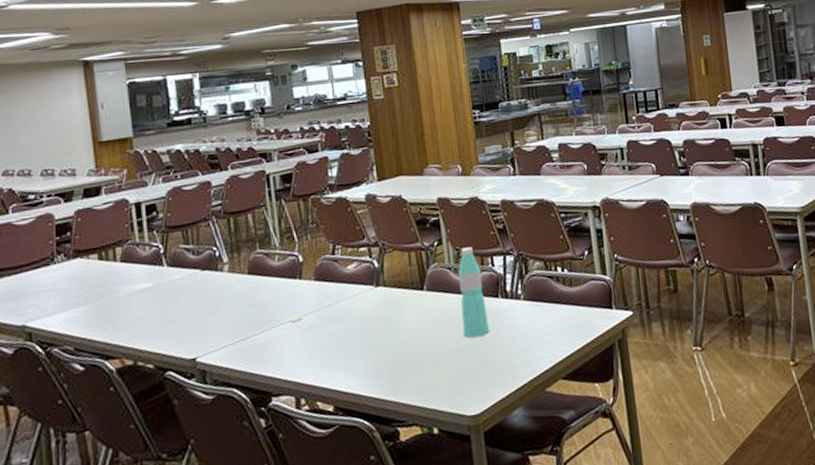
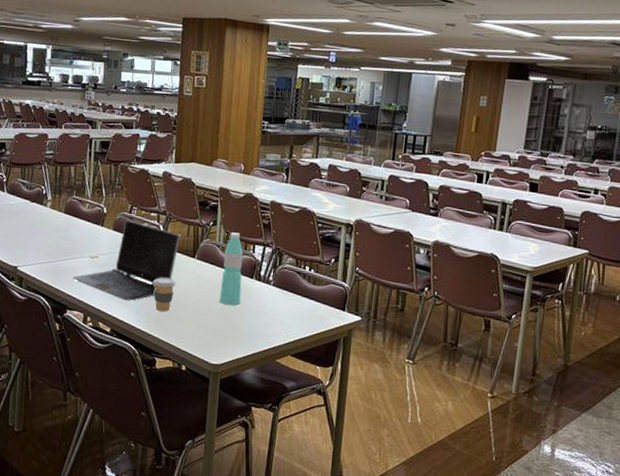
laptop computer: none [272,262,402,365] -> present [72,219,181,301]
coffee cup: none [378,323,406,367] -> present [153,277,176,312]

